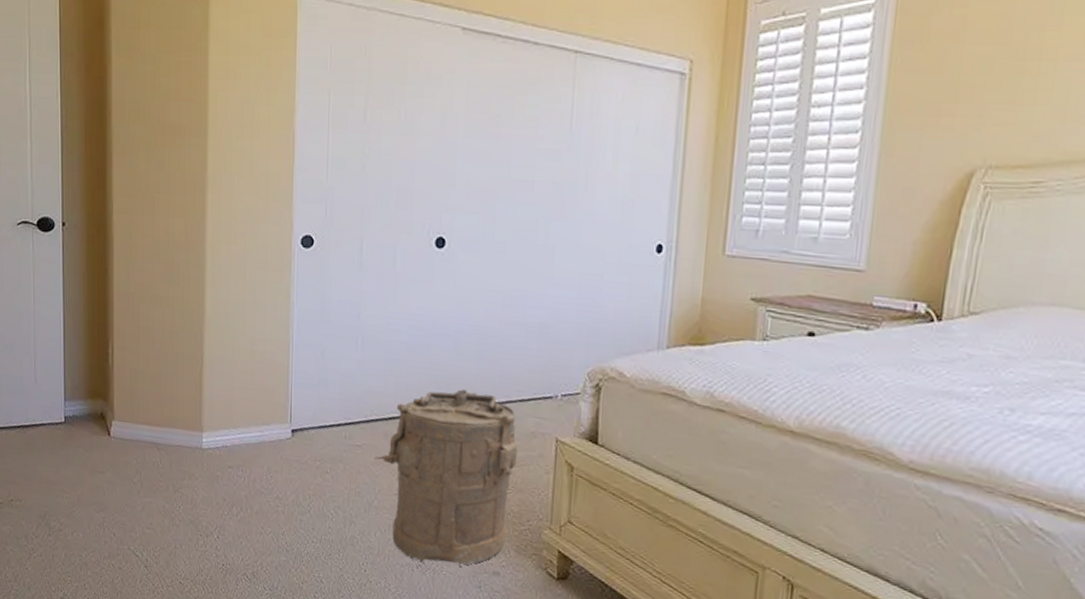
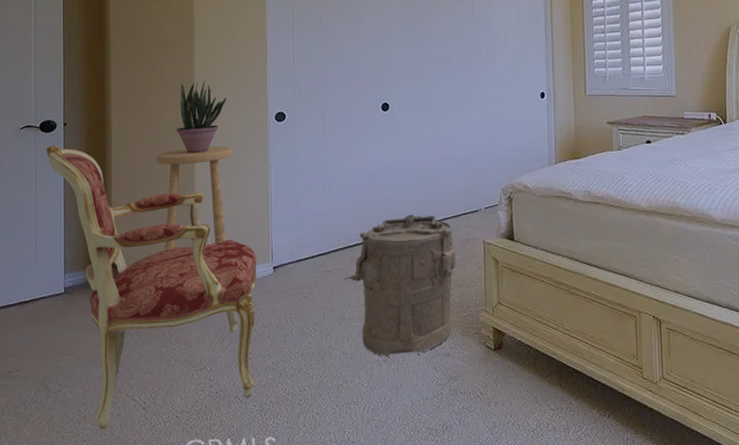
armchair: none [44,247,273,581] -> present [46,144,257,429]
stool: none [162,269,250,391] -> present [156,146,233,250]
potted plant: none [185,184,245,278] -> present [176,80,227,154]

